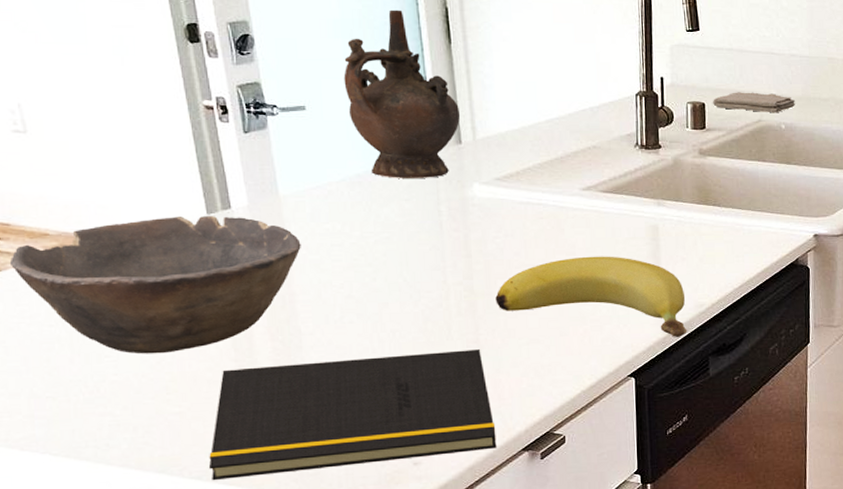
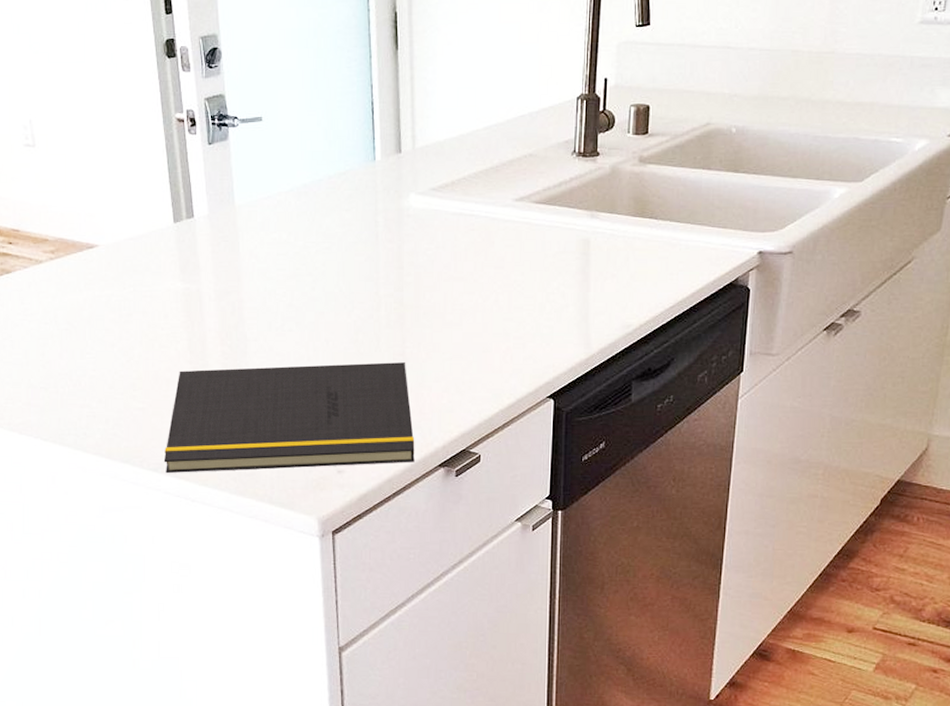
bowl: present [9,216,301,354] -> none [17,225,251,353]
ceremonial vessel: present [343,9,460,178] -> none [297,17,401,188]
banana: present [495,256,687,337] -> none [423,270,612,359]
washcloth: present [713,92,795,113] -> none [658,92,750,115]

